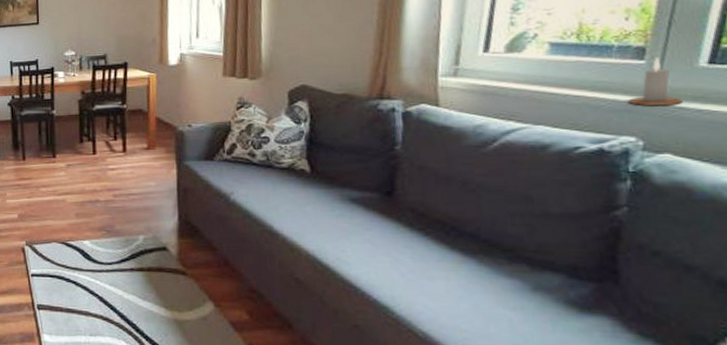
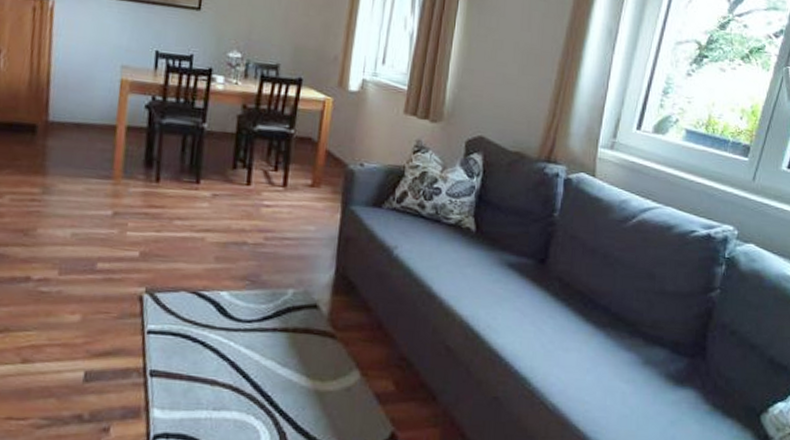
candle: present [628,57,683,107] -> none [732,156,768,202]

